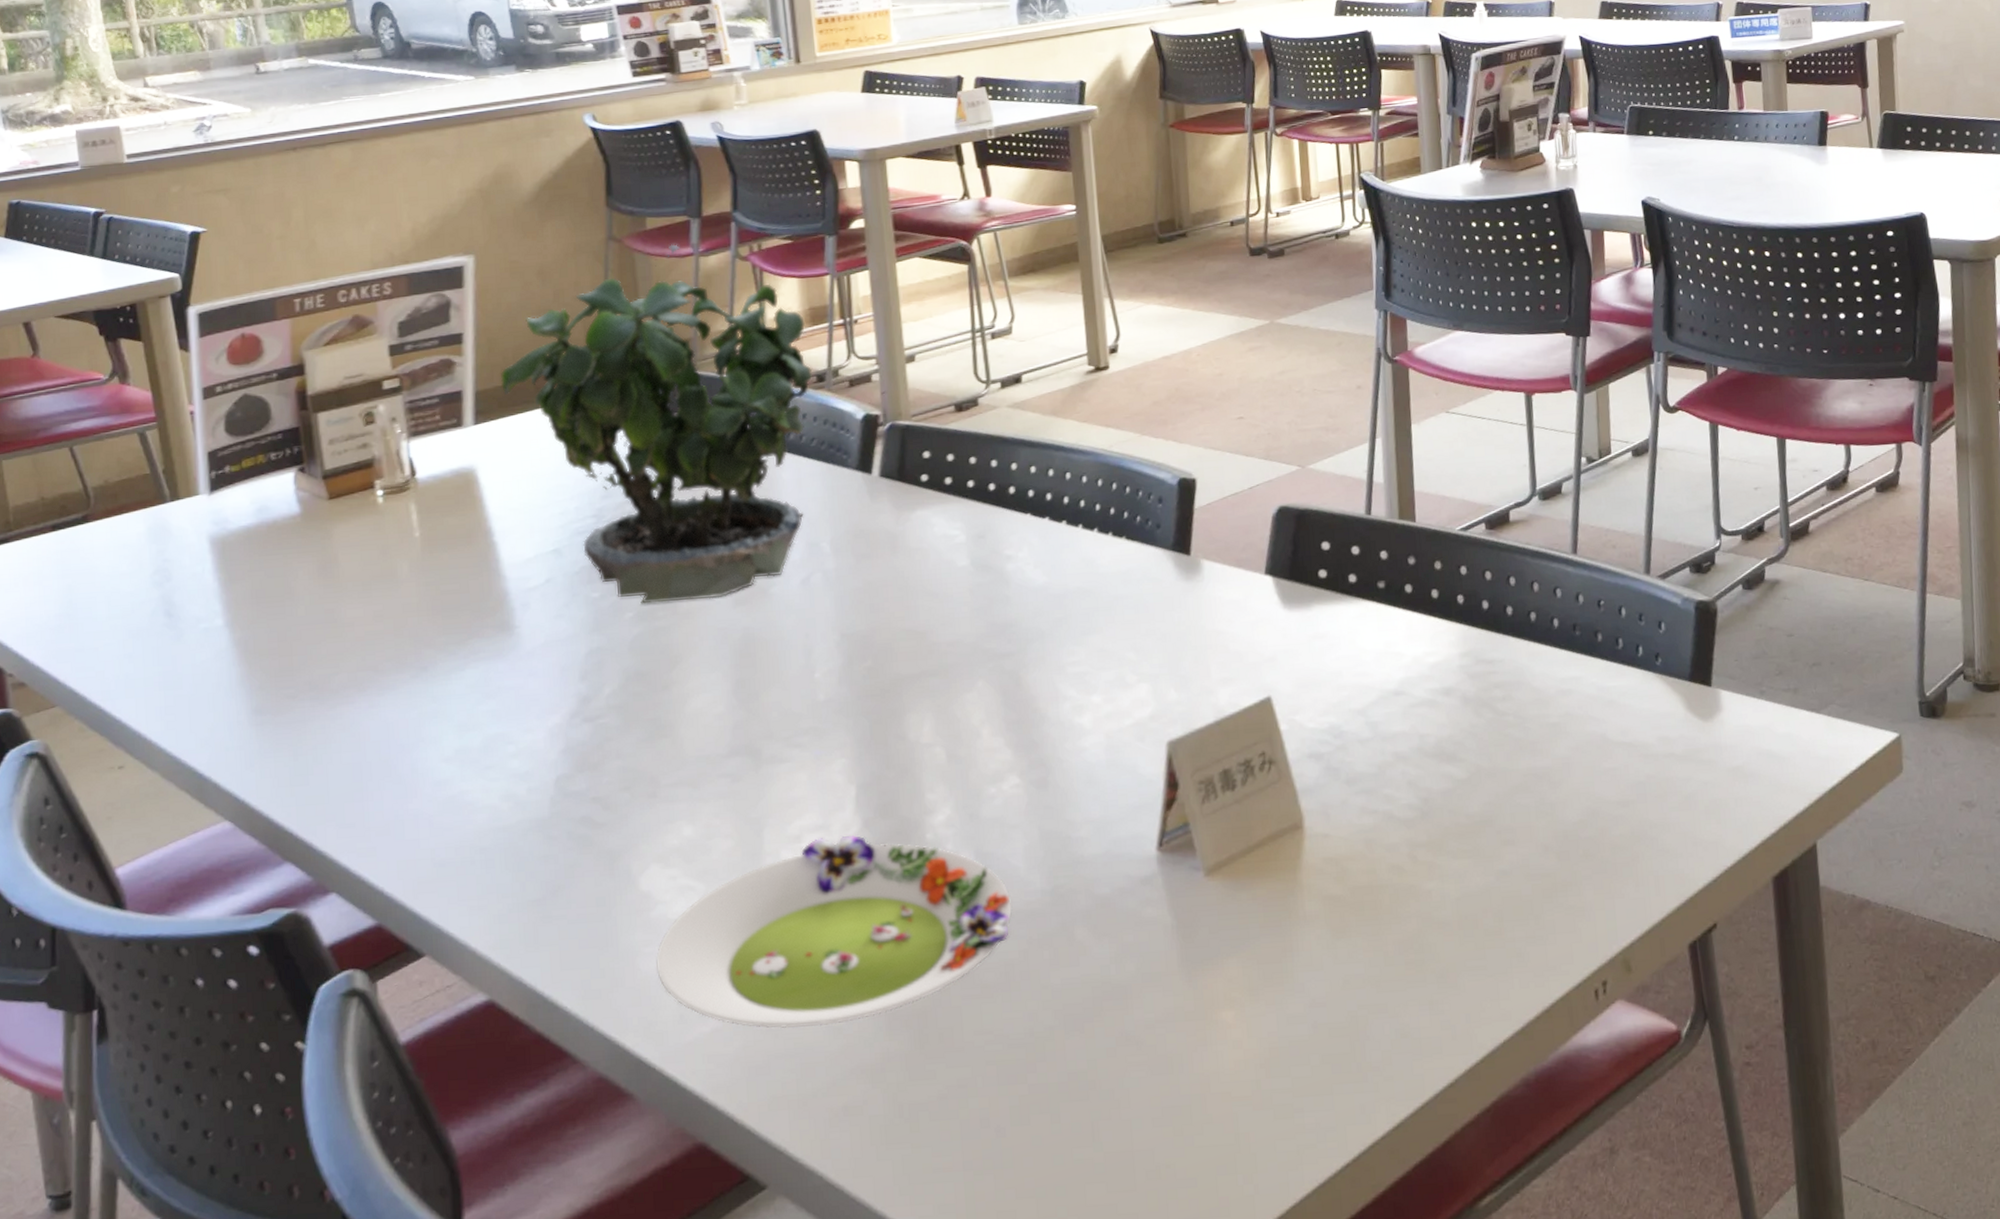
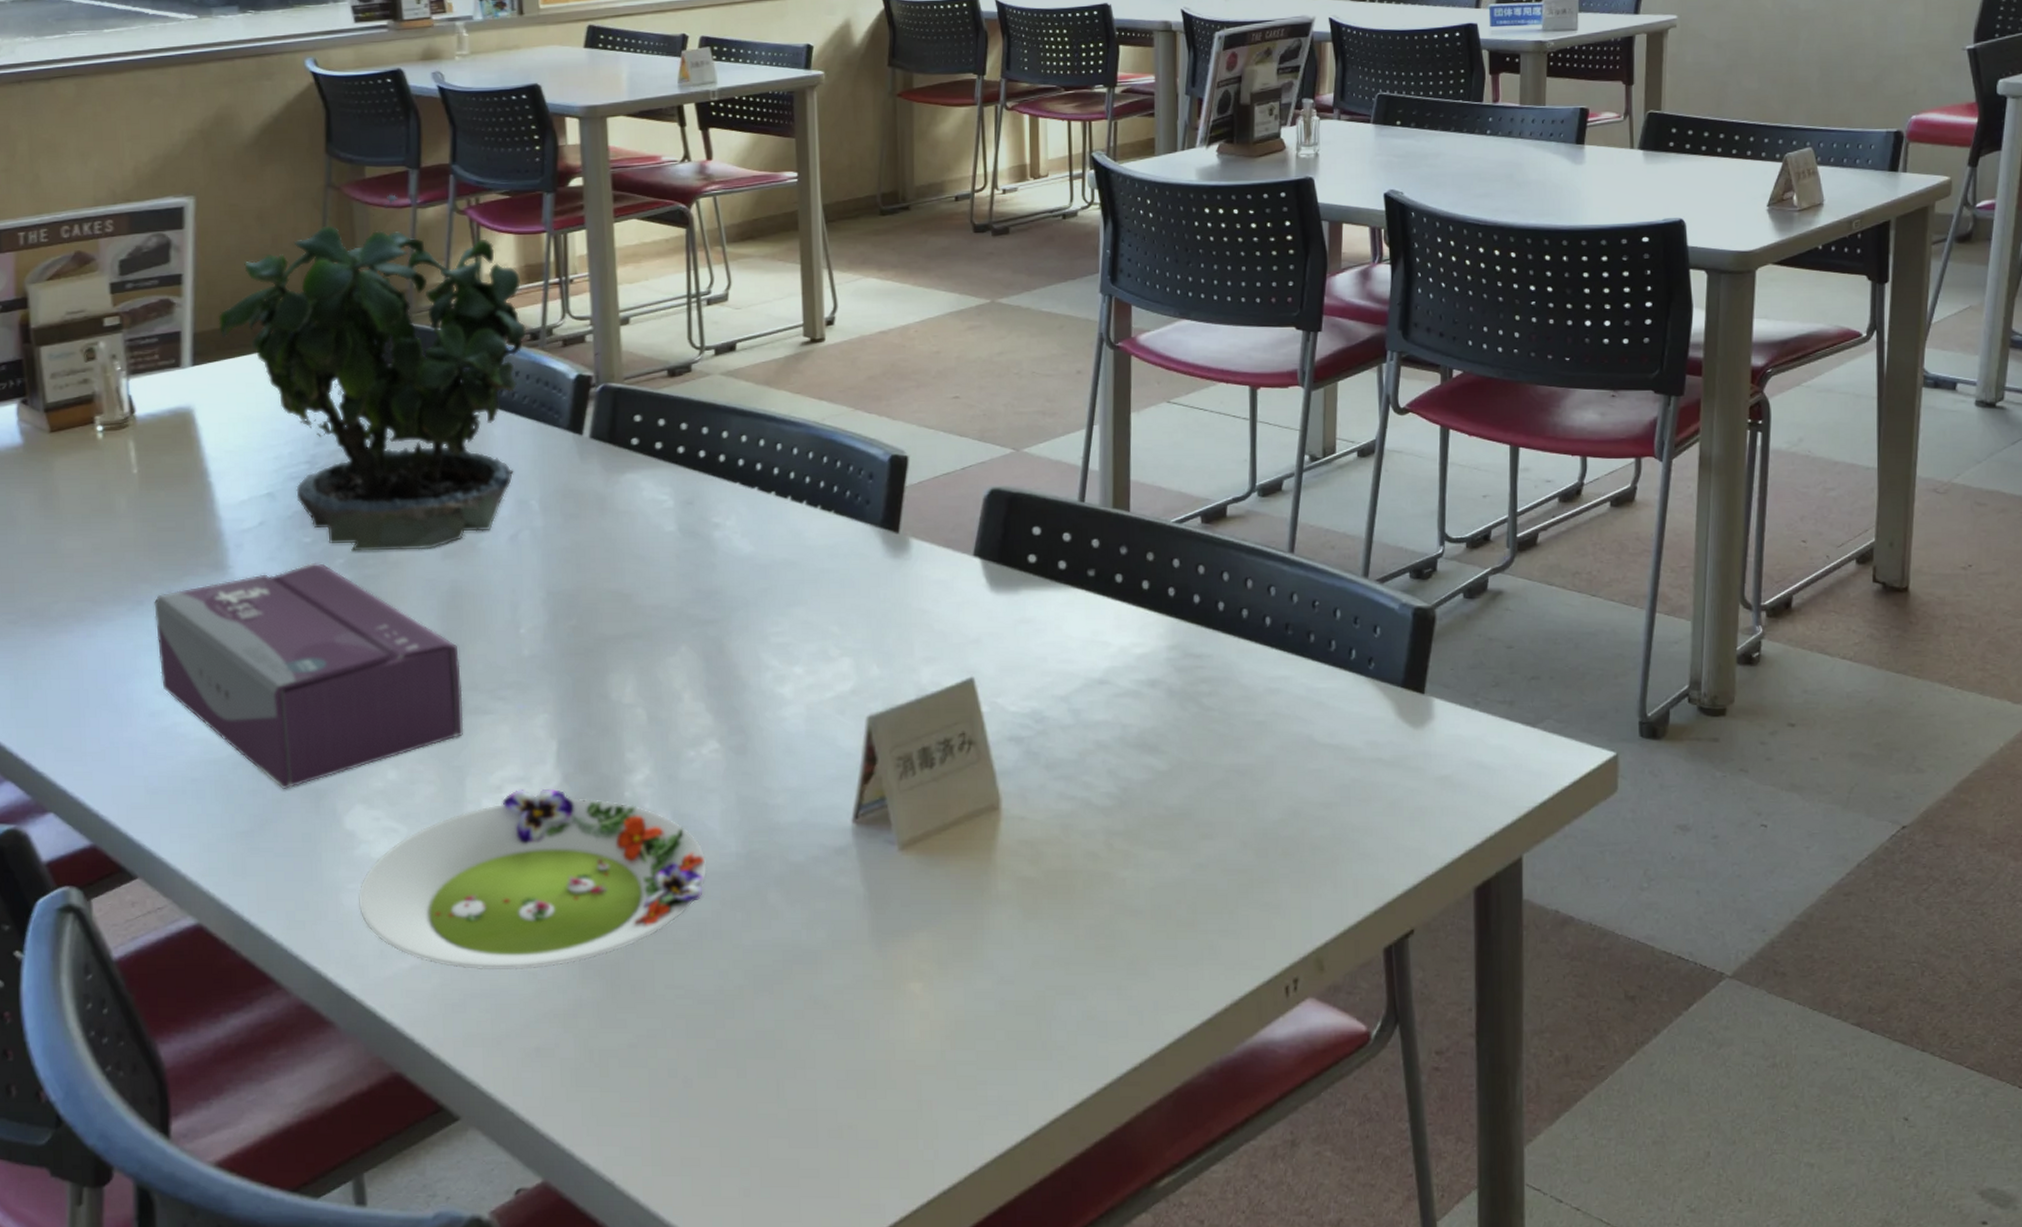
tissue box: none [438,617,760,853] -> present [154,562,463,789]

